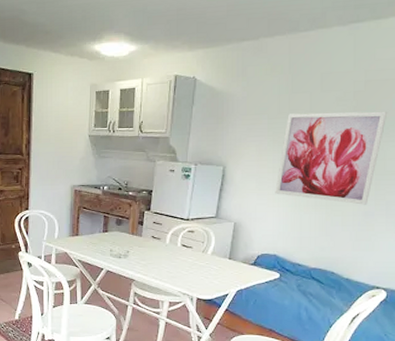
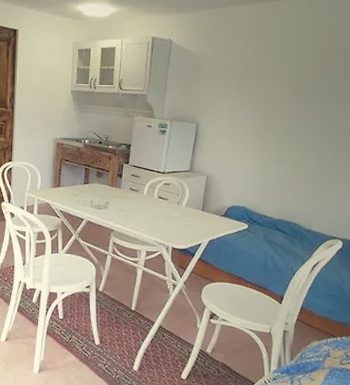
wall art: present [275,111,388,205] -> none [243,76,342,162]

